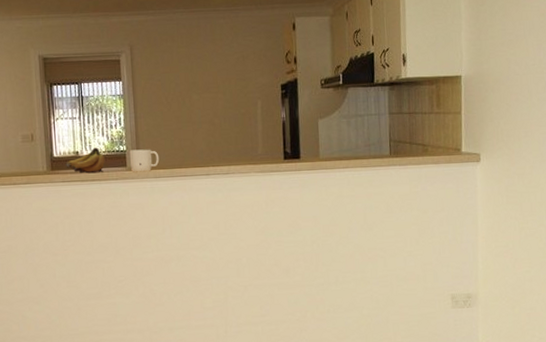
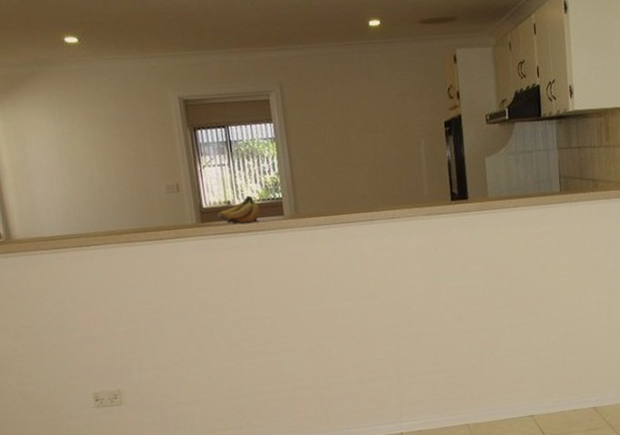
mug: present [129,149,160,172] -> none [285,195,319,221]

